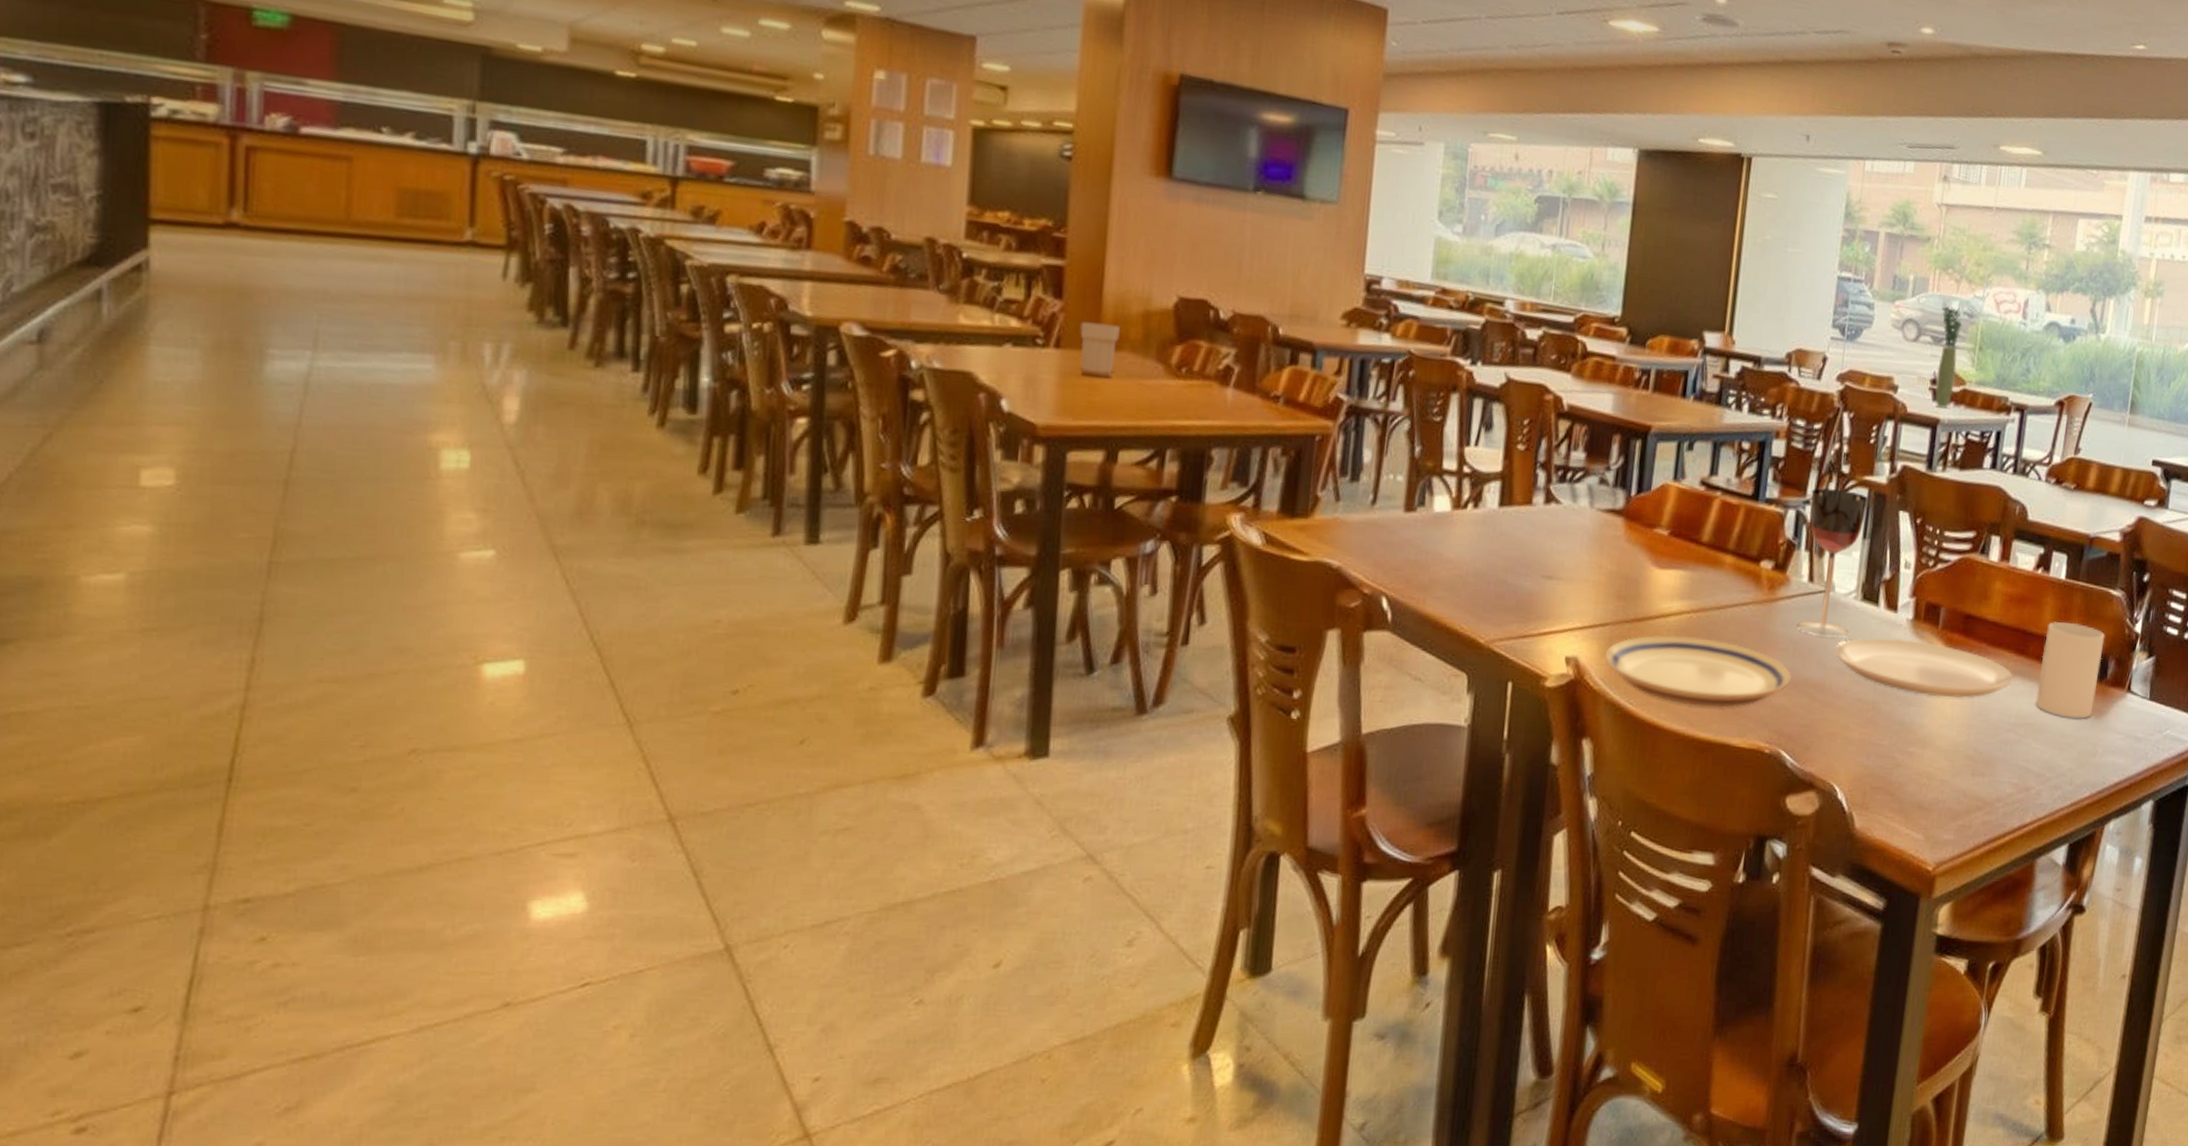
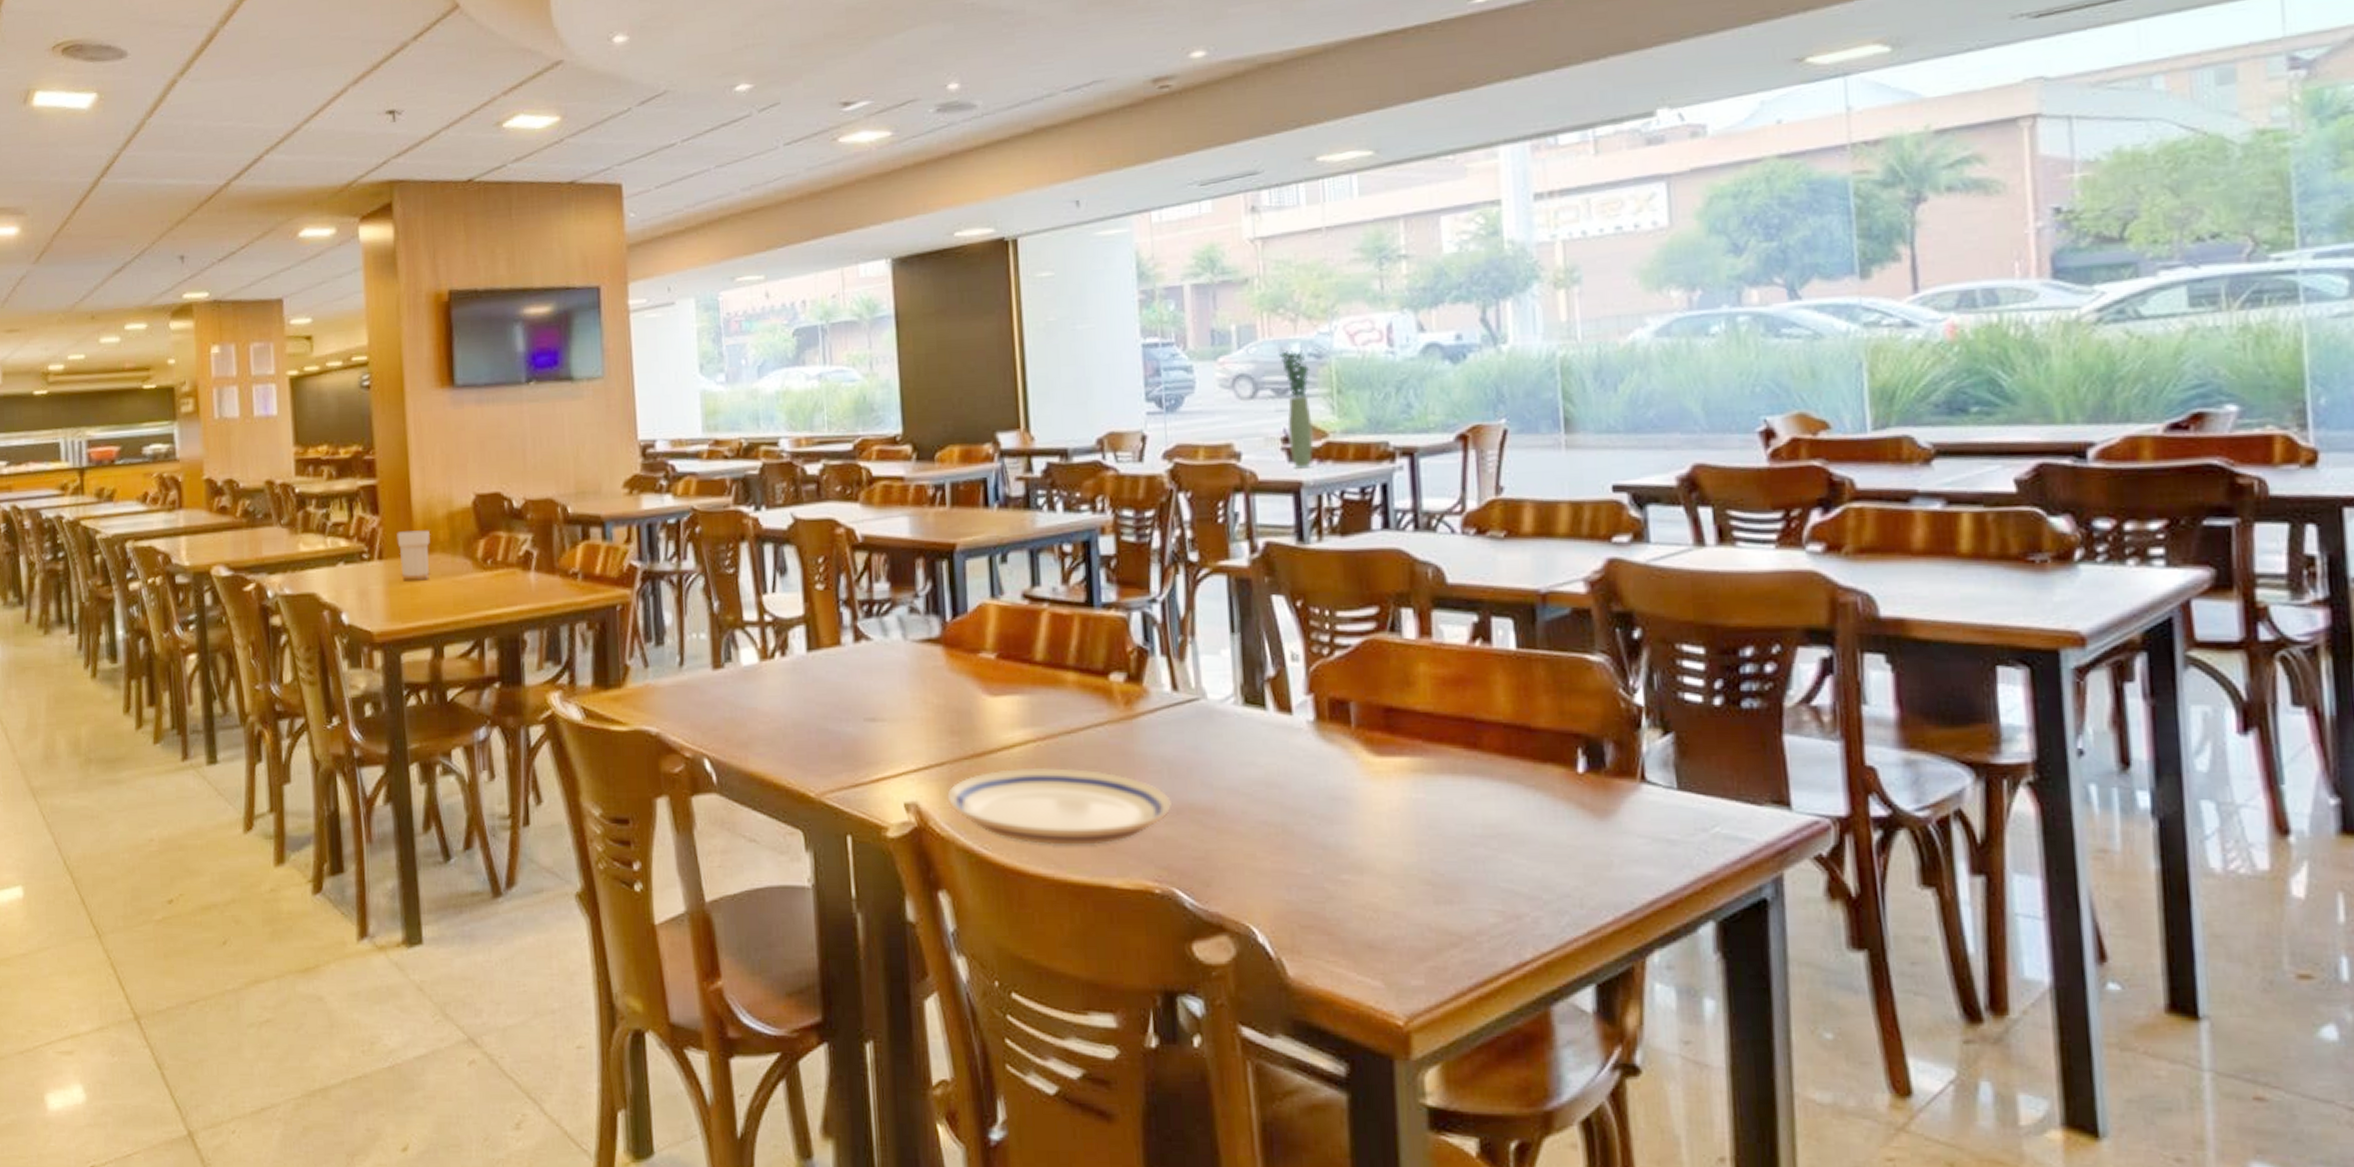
wineglass: present [1797,487,1868,637] -> none [1156,581,1235,752]
plate: present [1834,637,2014,698] -> none [1220,744,1469,811]
cup: present [2035,622,2105,719] -> none [1503,701,1595,822]

